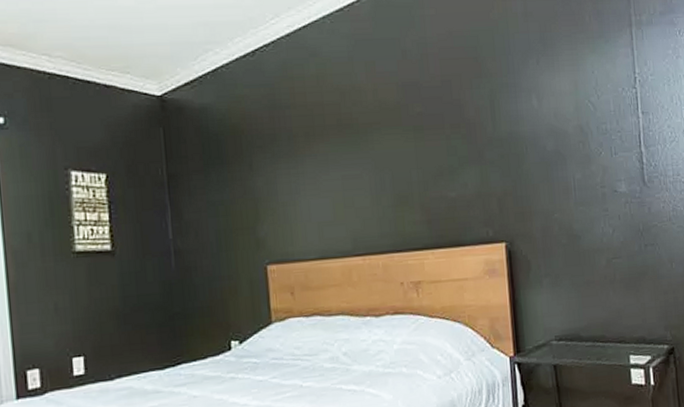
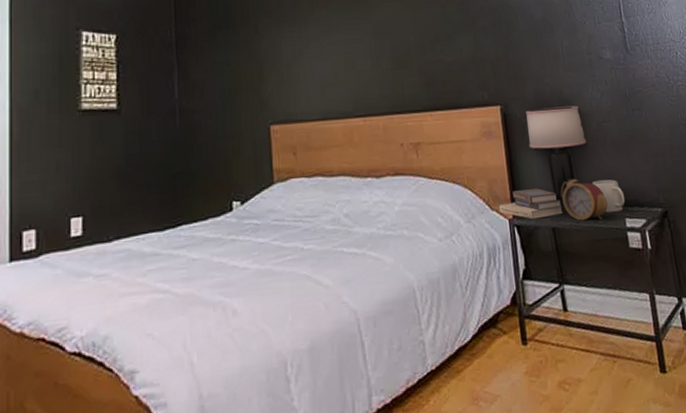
books: none [501,326,566,357] -> present [499,188,563,220]
table lamp: none [531,241,595,344] -> present [525,105,587,207]
alarm clock: none [564,316,613,358] -> present [560,179,609,221]
mug: none [597,316,631,350] -> present [591,179,626,213]

